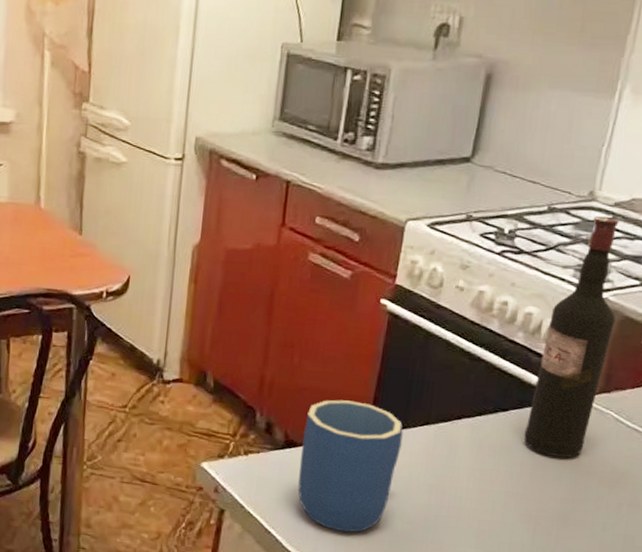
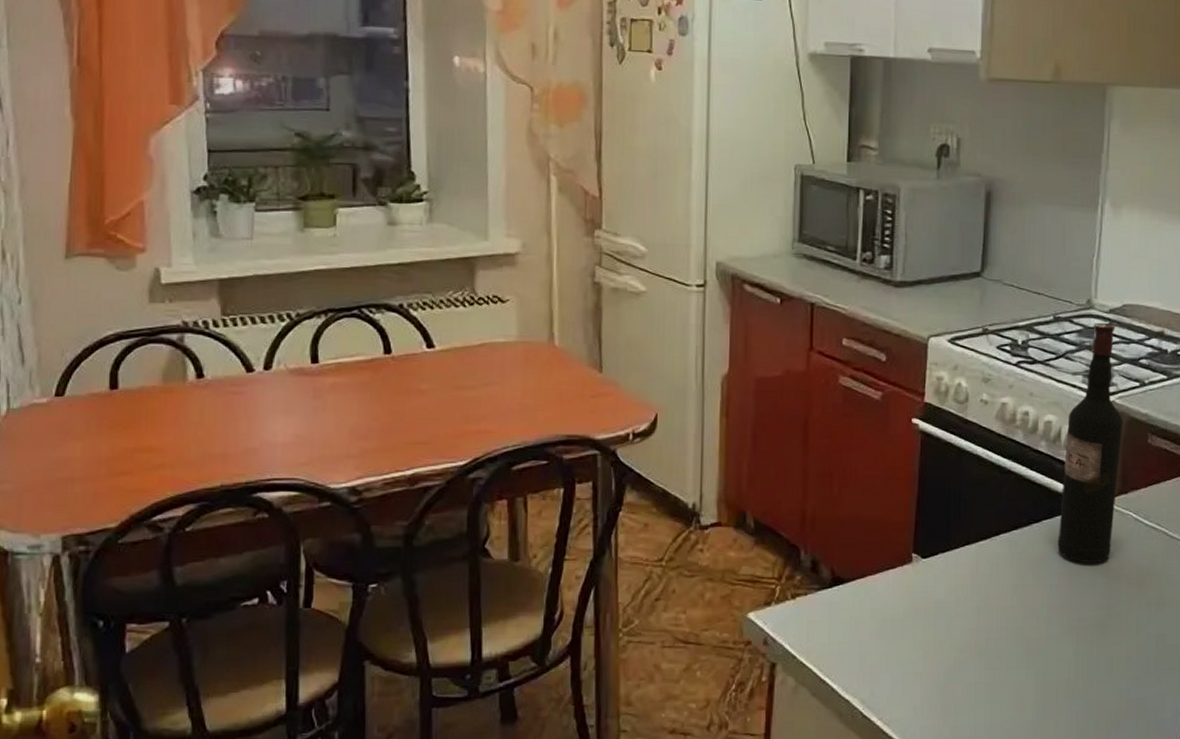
mug: present [298,399,403,533] -> none [848,527,946,670]

